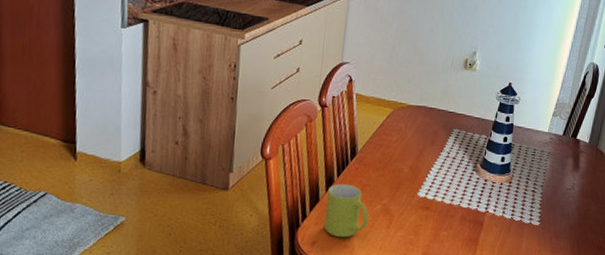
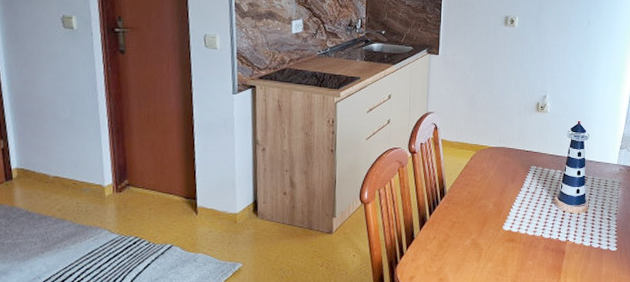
mug: present [325,183,369,238] -> none [421,222,460,272]

